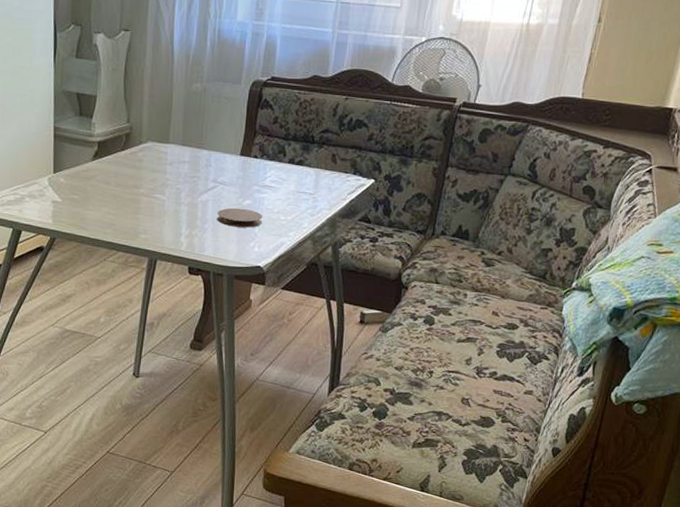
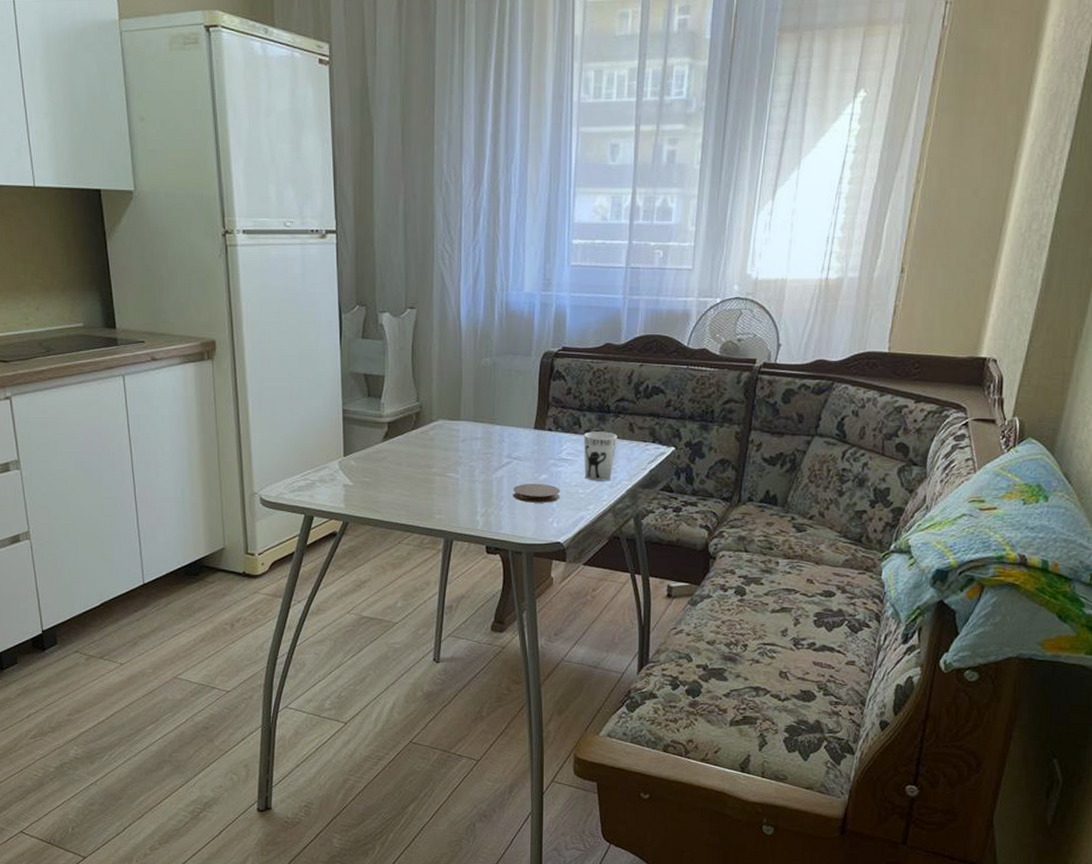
cup: none [286,160,320,209] -> present [584,431,617,481]

